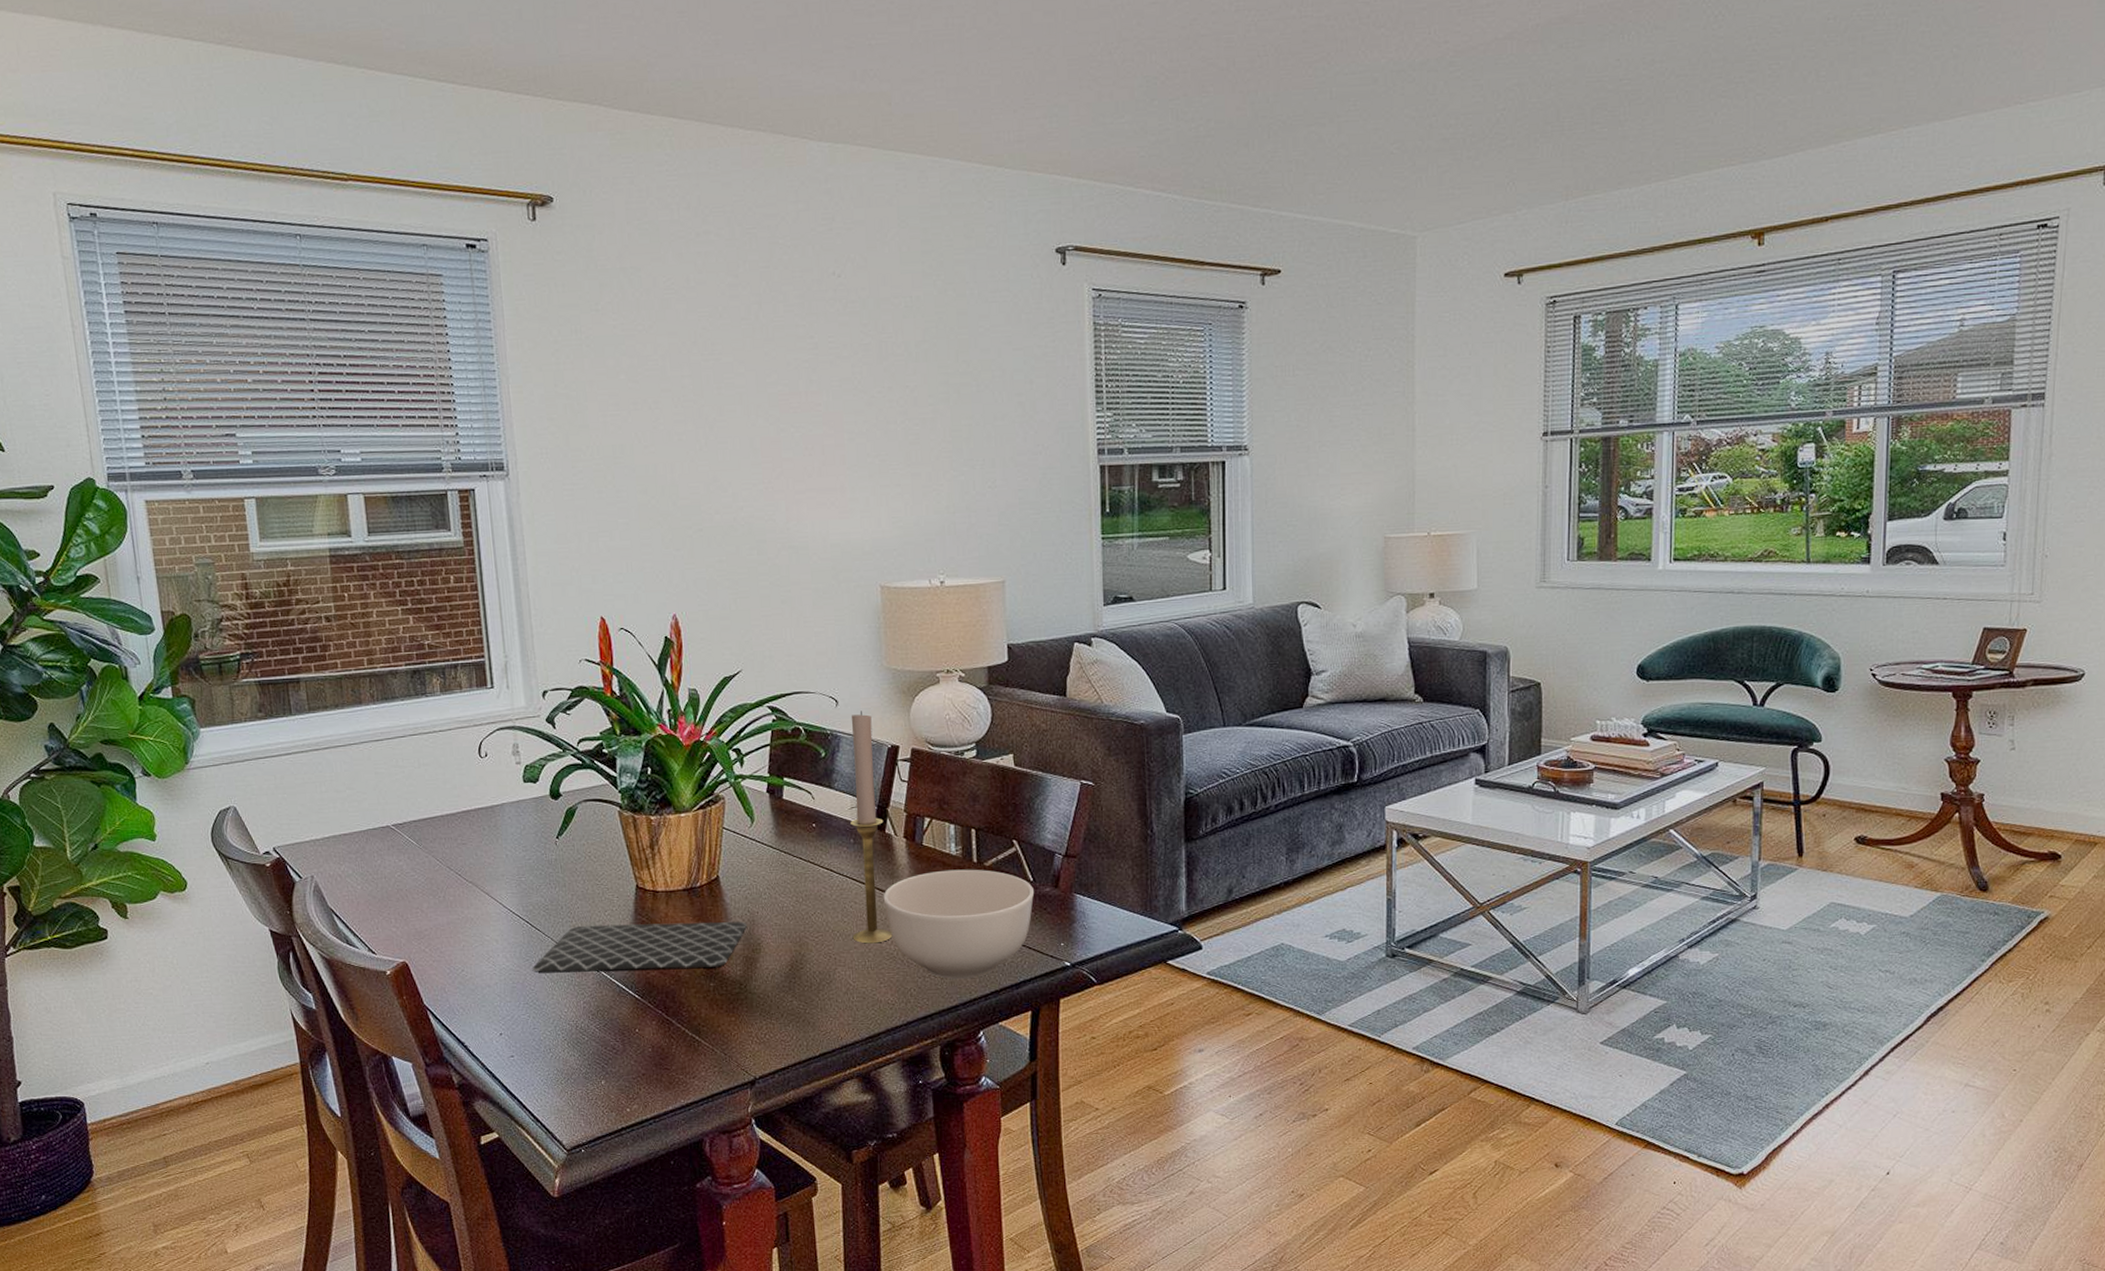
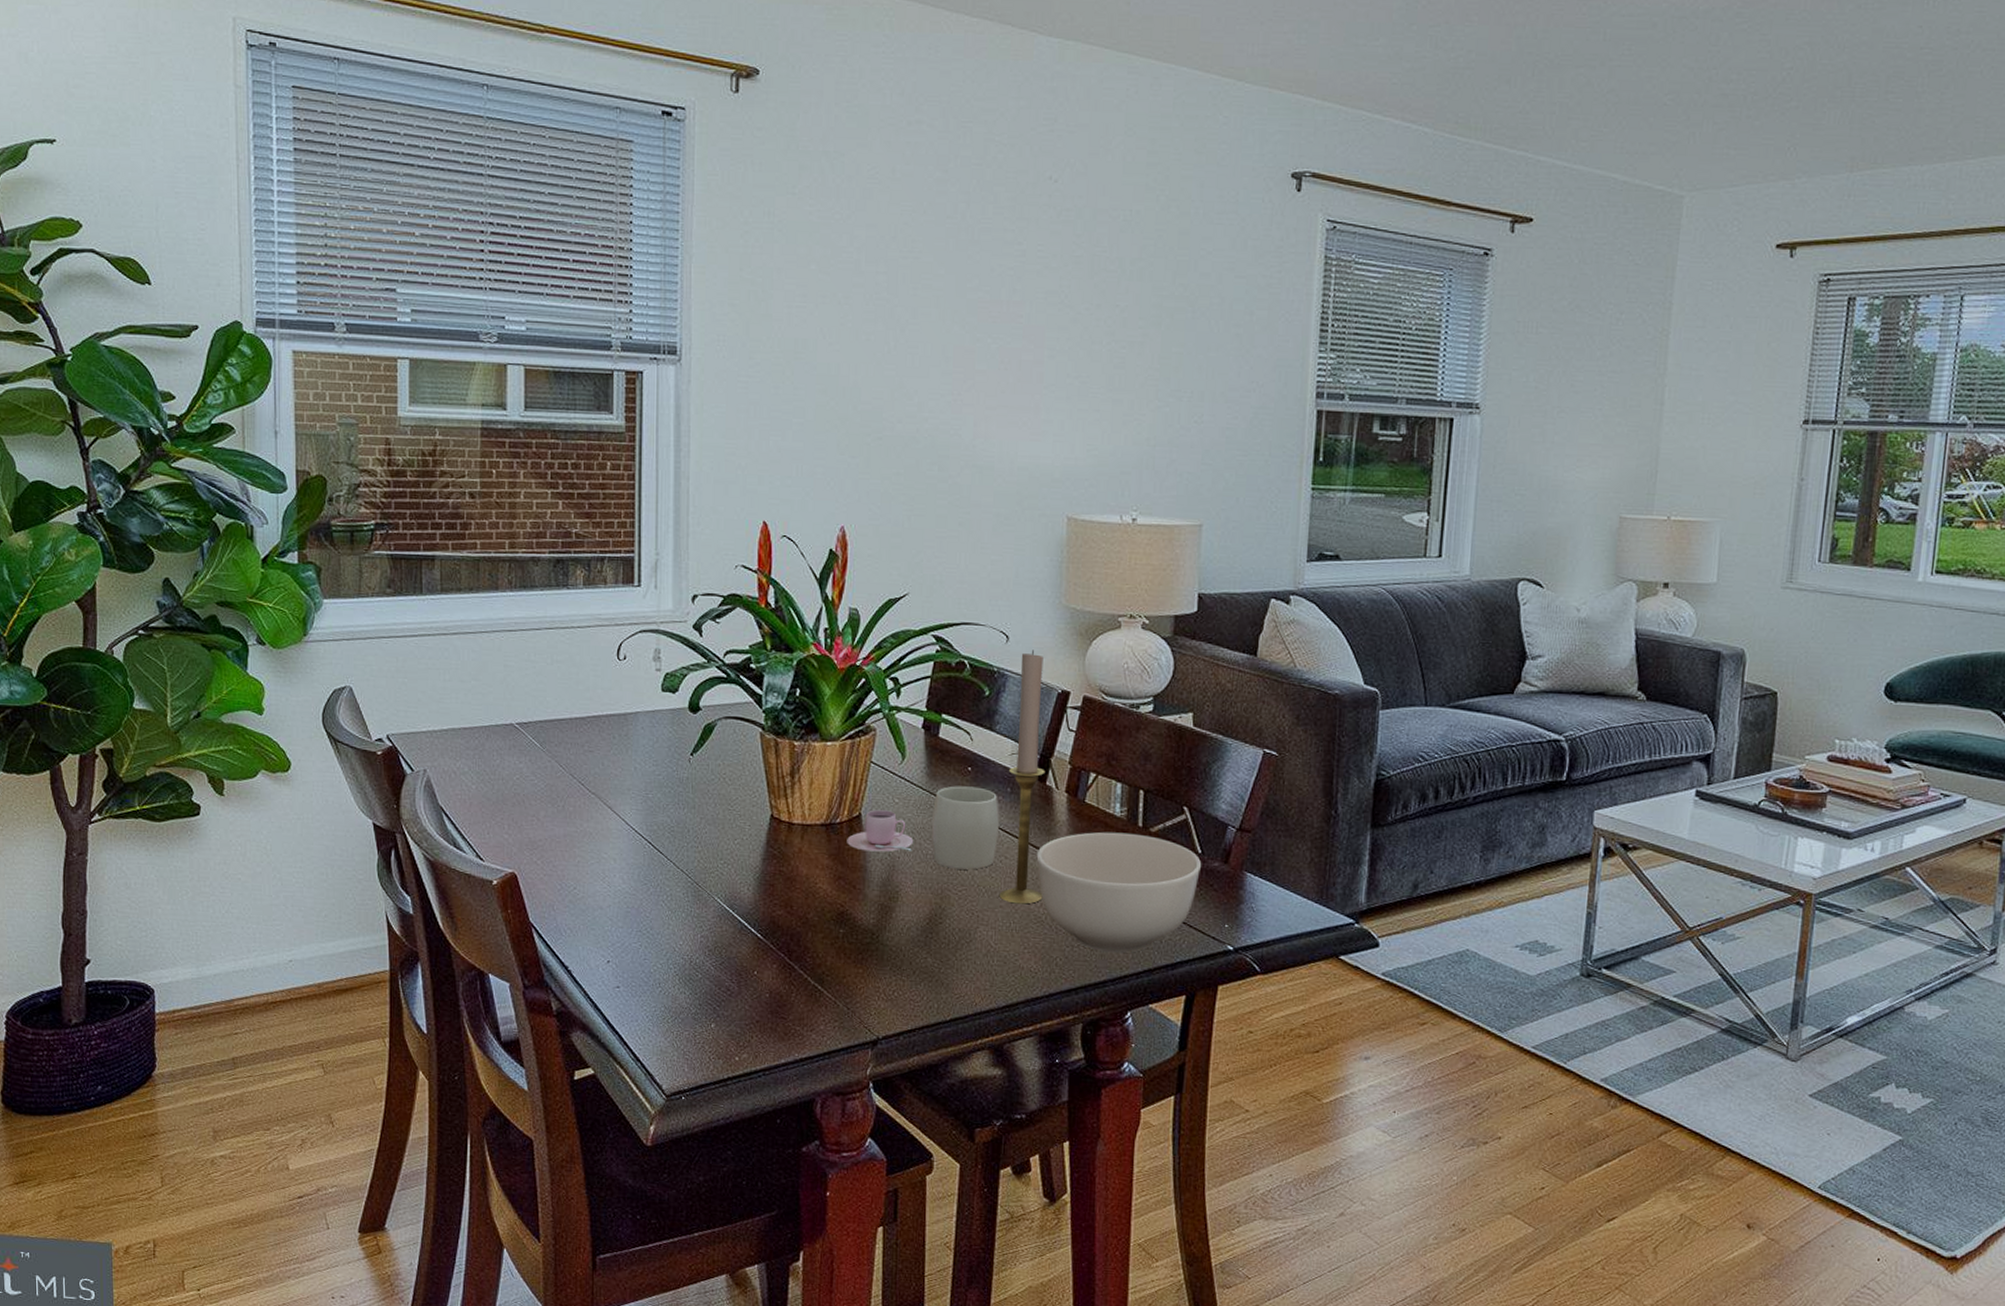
placemat: present [533,921,748,972] -> none [651,852,887,912]
teacup: none [708,870,770,910] -> present [847,810,914,853]
mug: none [783,841,847,918] -> present [931,786,1000,870]

